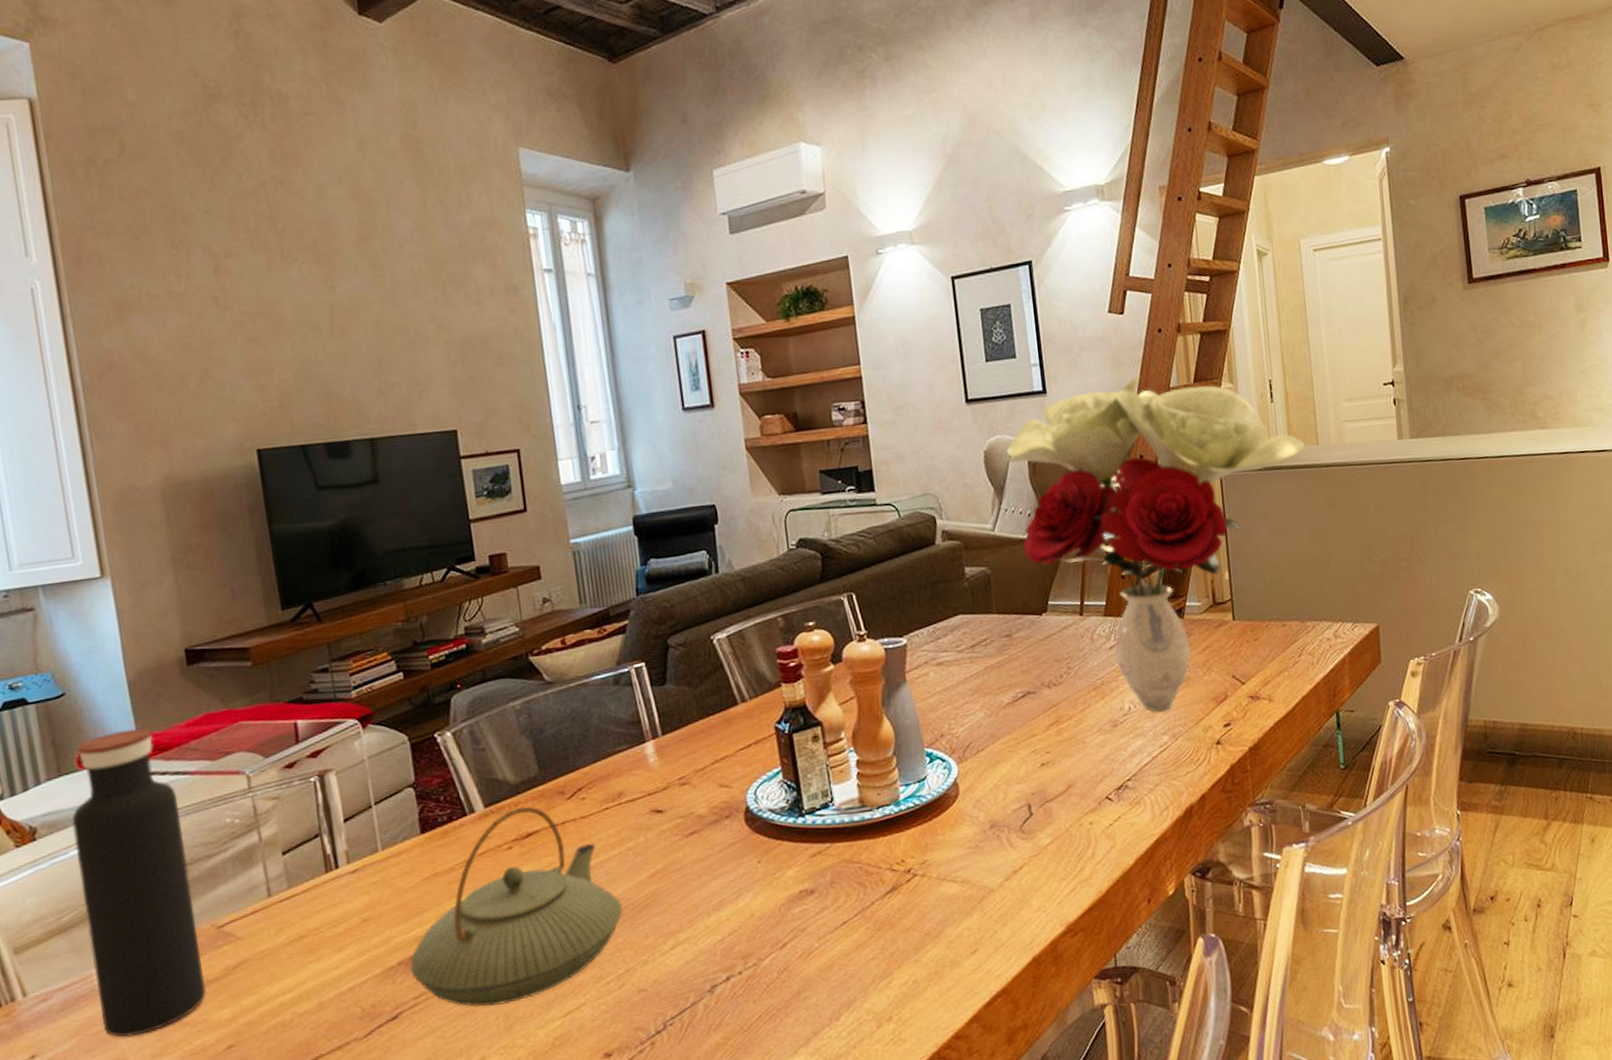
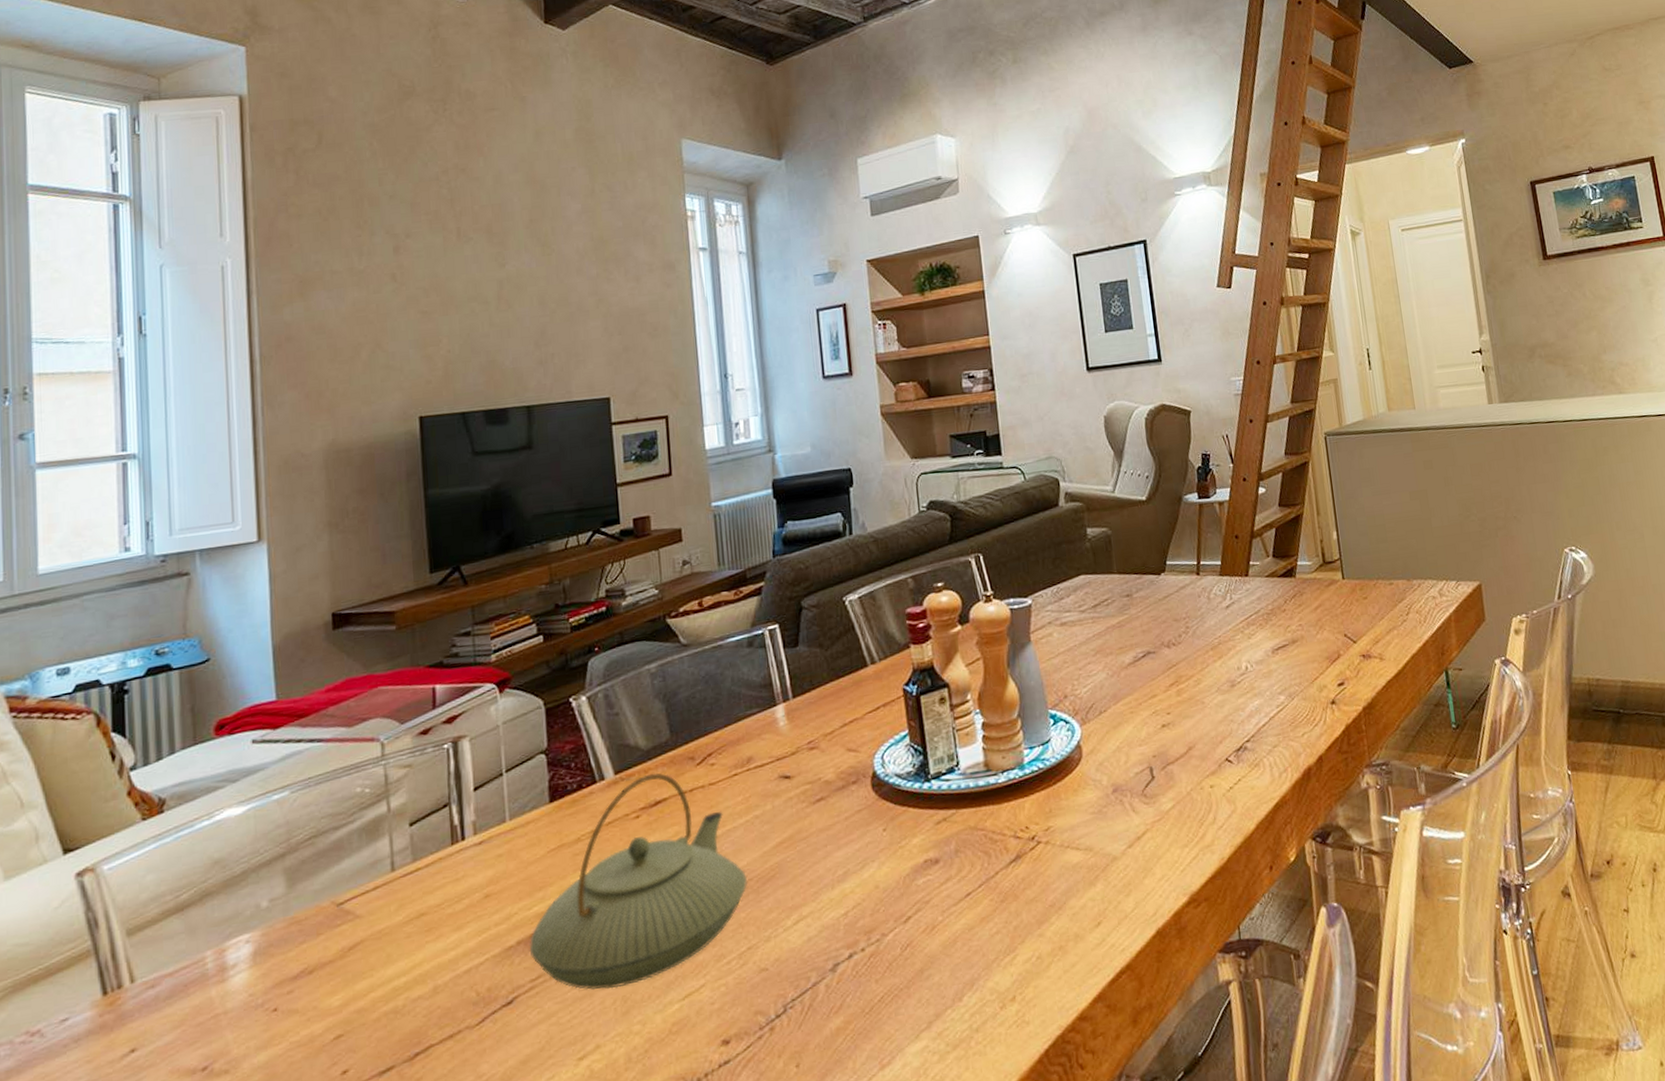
water bottle: present [72,728,207,1037] -> none [201,694,320,1027]
flower bouquet: present [1006,375,1306,712] -> none [1124,344,1403,671]

